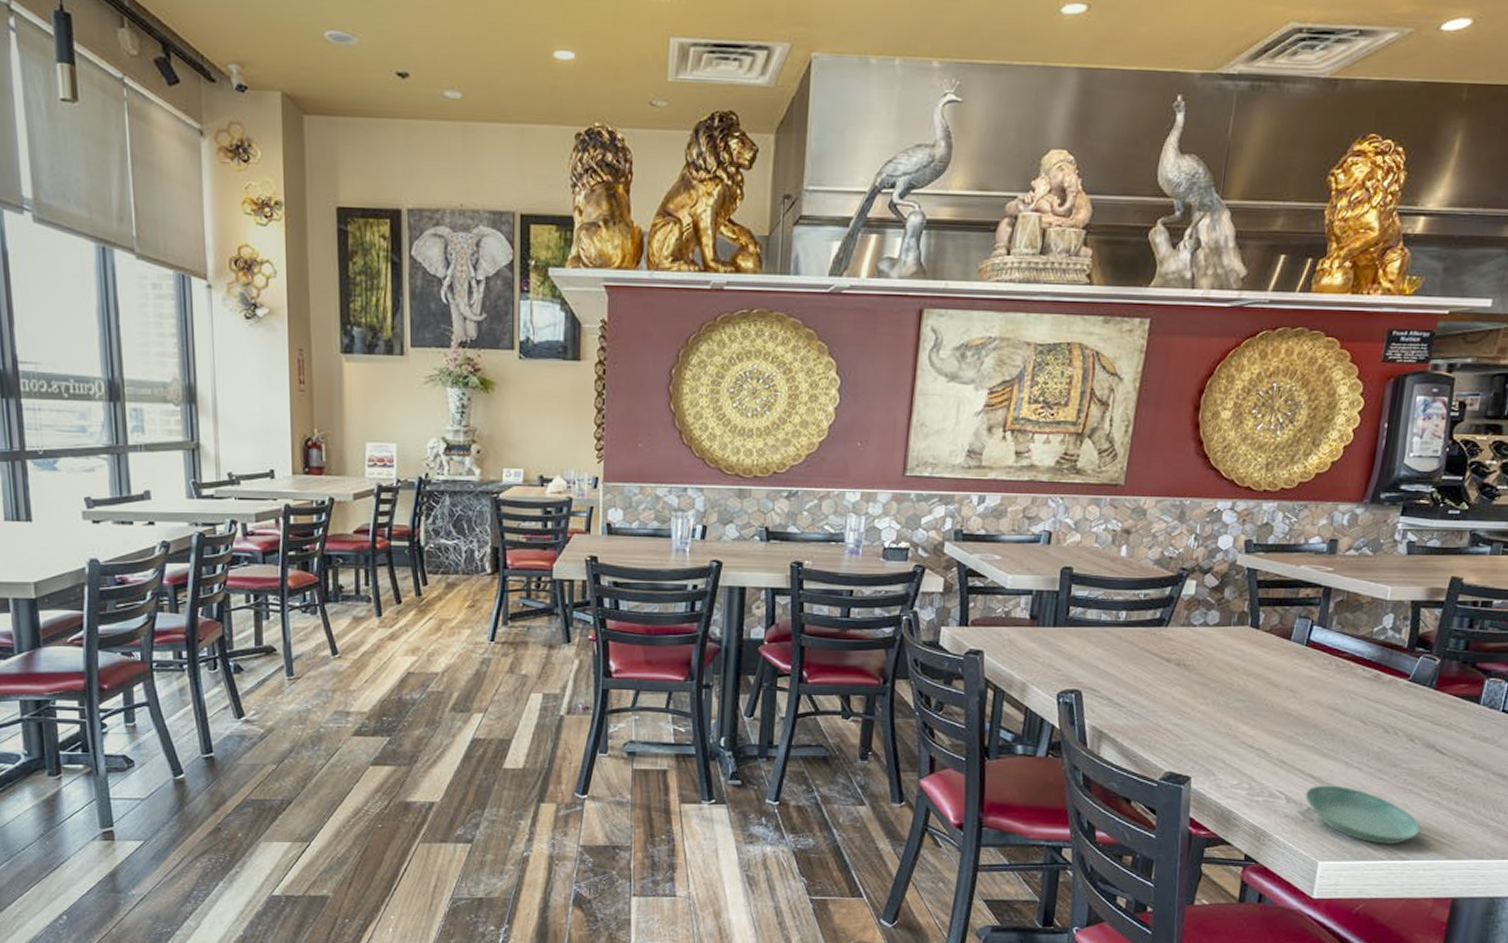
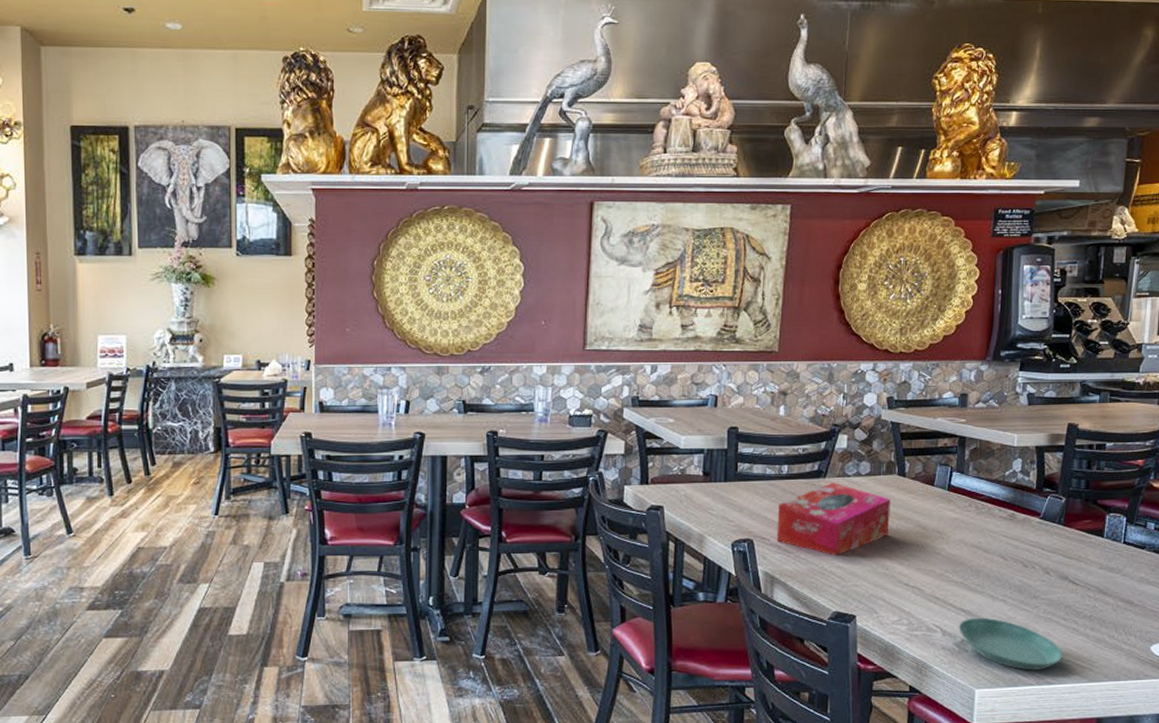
tissue box: none [1107,632,1240,712] -> present [776,482,891,556]

